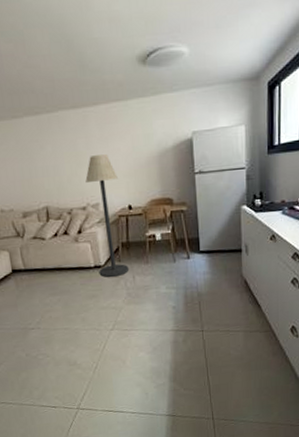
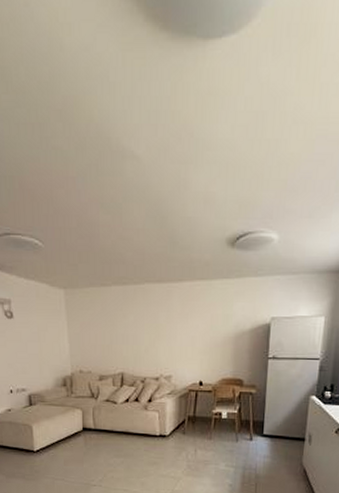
floor lamp: present [85,154,130,277] -> none [162,329,193,448]

